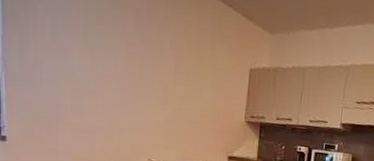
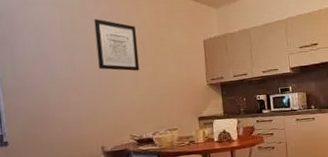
wall art: none [123,13,173,88] -> present [93,19,140,71]

